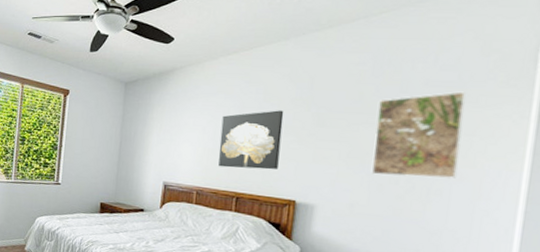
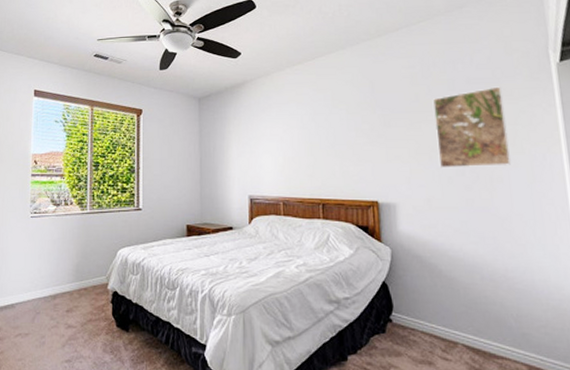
wall art: present [218,110,284,170] -> none [297,114,356,175]

